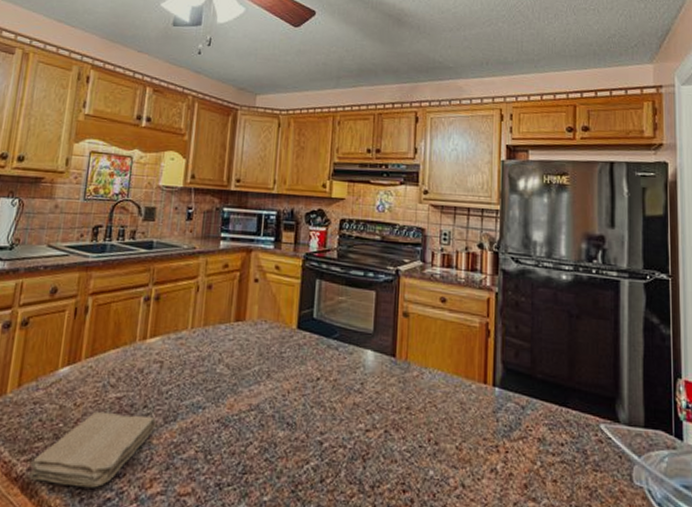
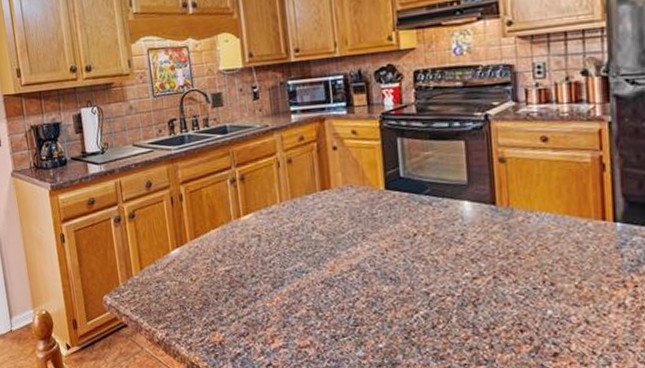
washcloth: present [29,411,156,488] -> none [167,283,266,346]

